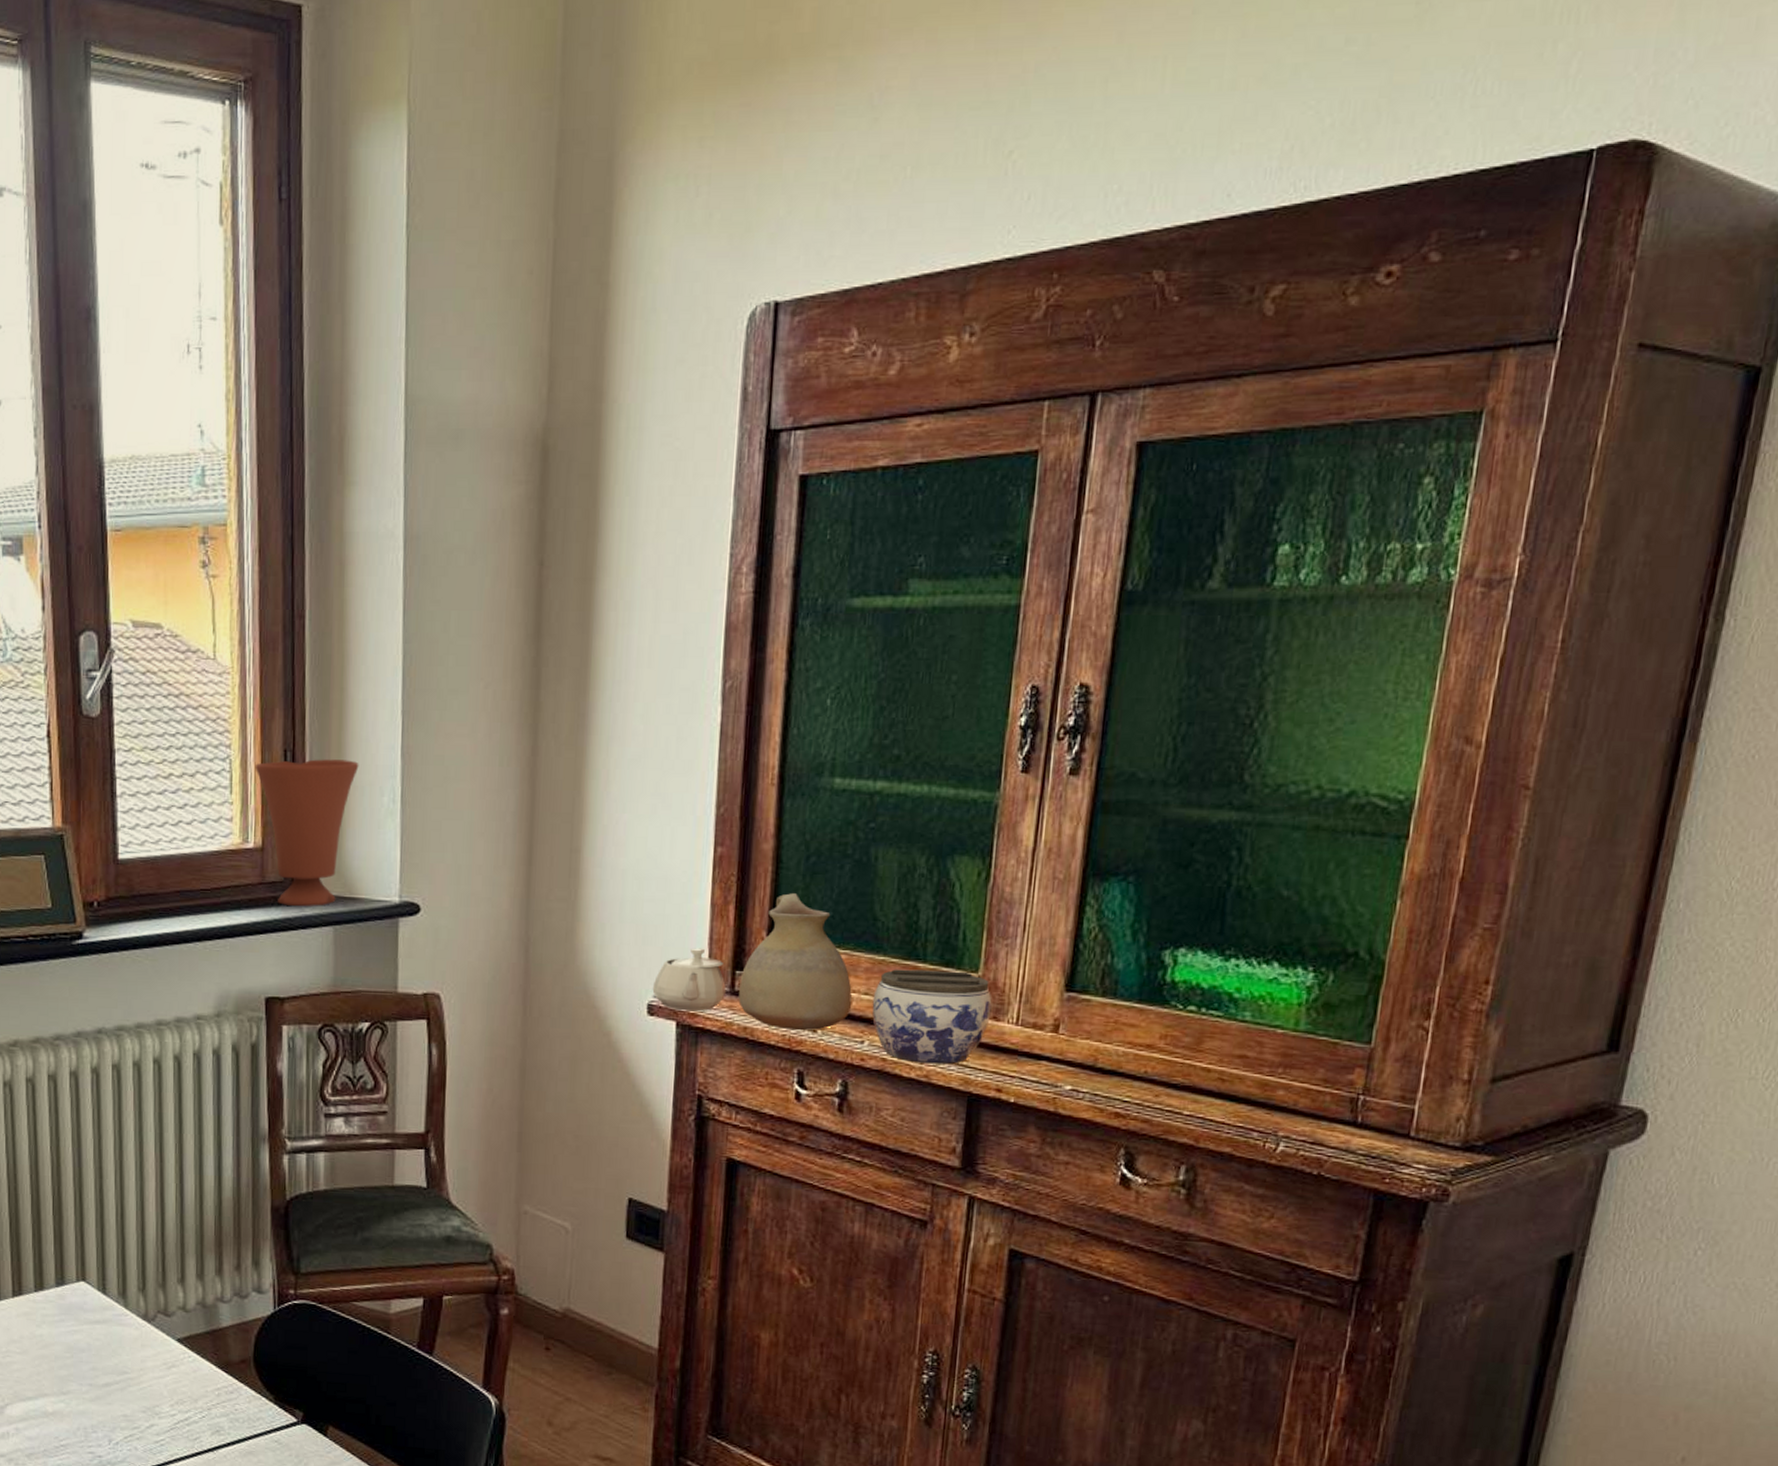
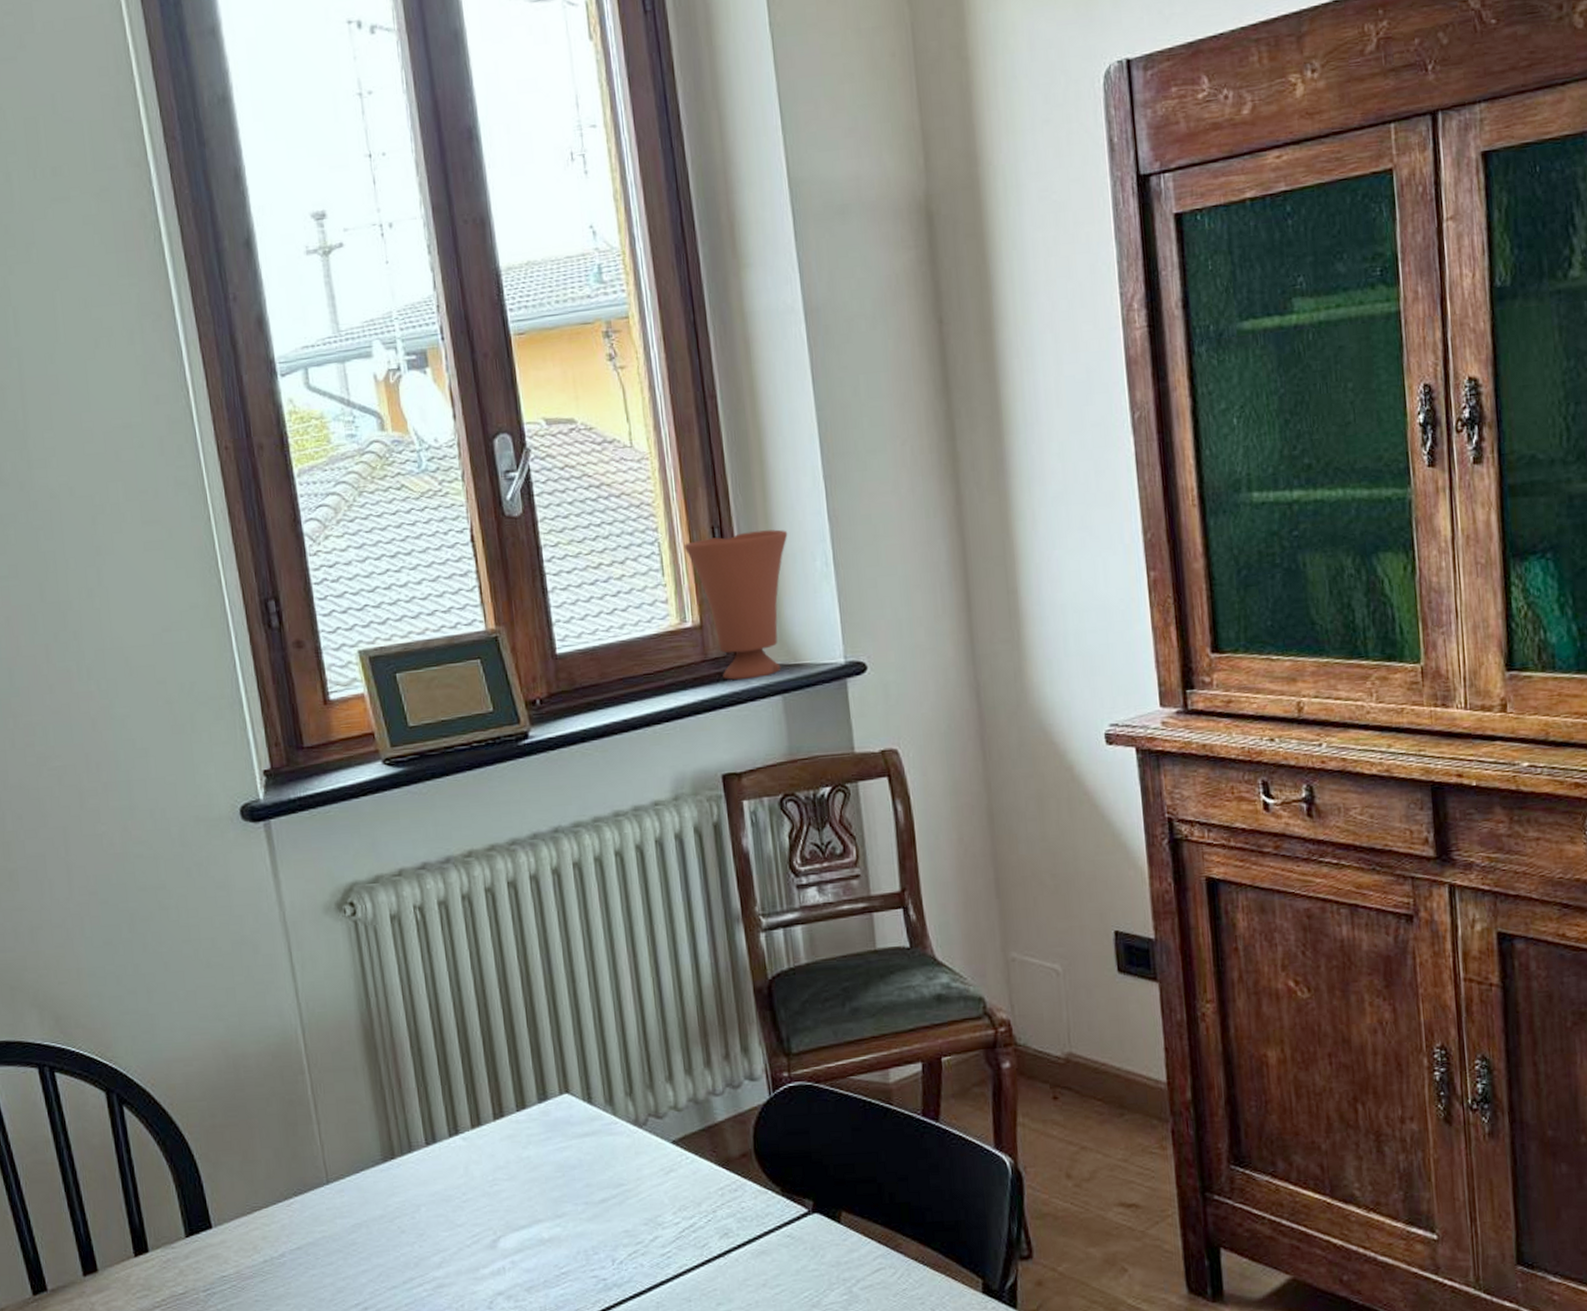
teapot: present [652,948,726,1012] -> none [1107,672,1180,736]
ceramic pitcher: present [738,893,852,1031] -> none [1191,607,1304,742]
jar: present [872,969,993,1065] -> none [1323,663,1441,759]

